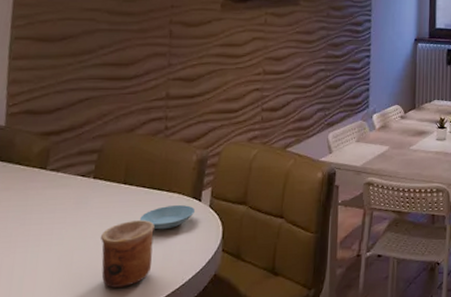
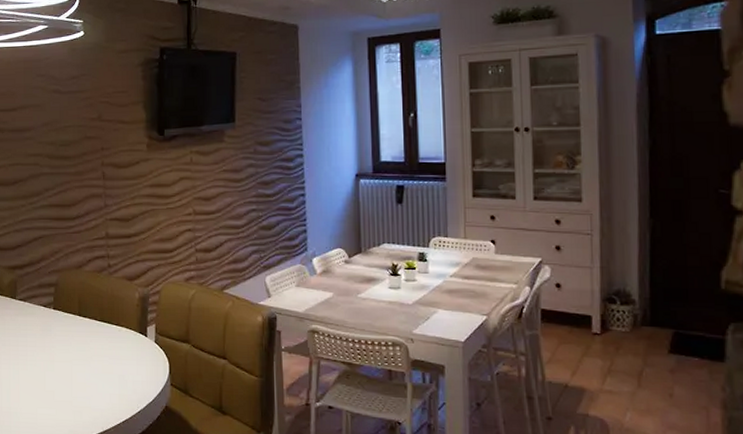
cup: present [101,220,155,288] -> none [65,349,110,408]
saucer: present [140,205,196,230] -> none [96,338,143,360]

